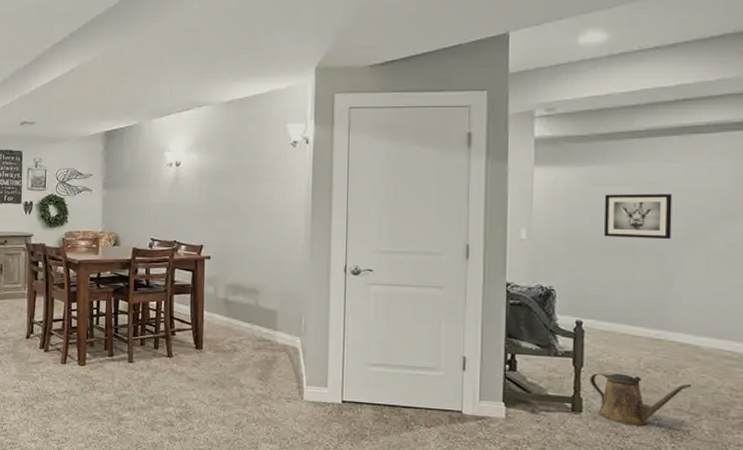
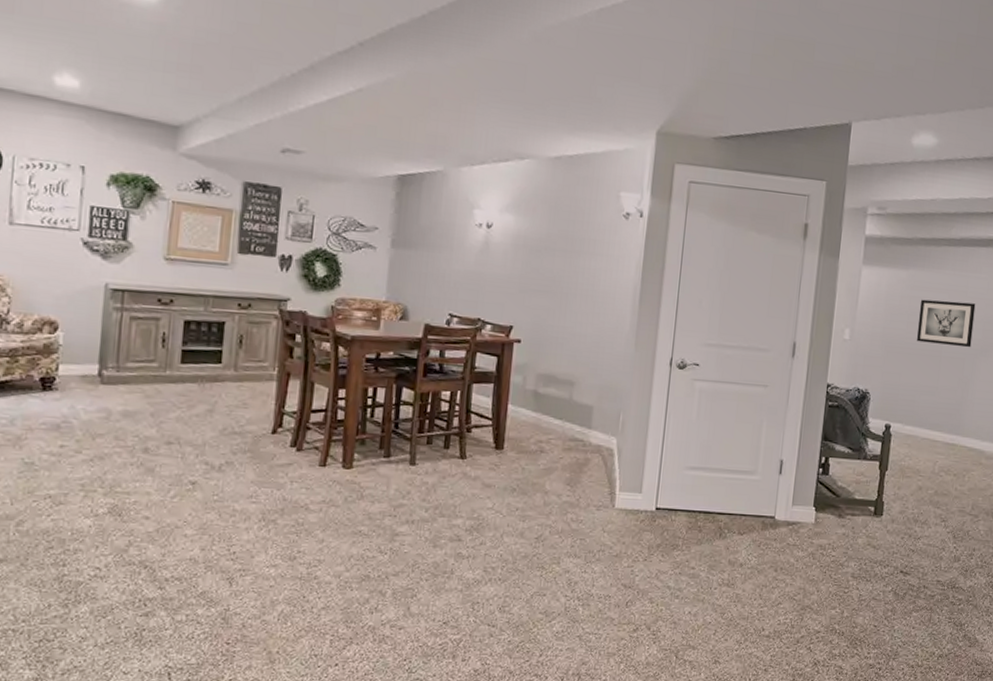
watering can: present [590,372,692,425] -> none [892,475,975,527]

